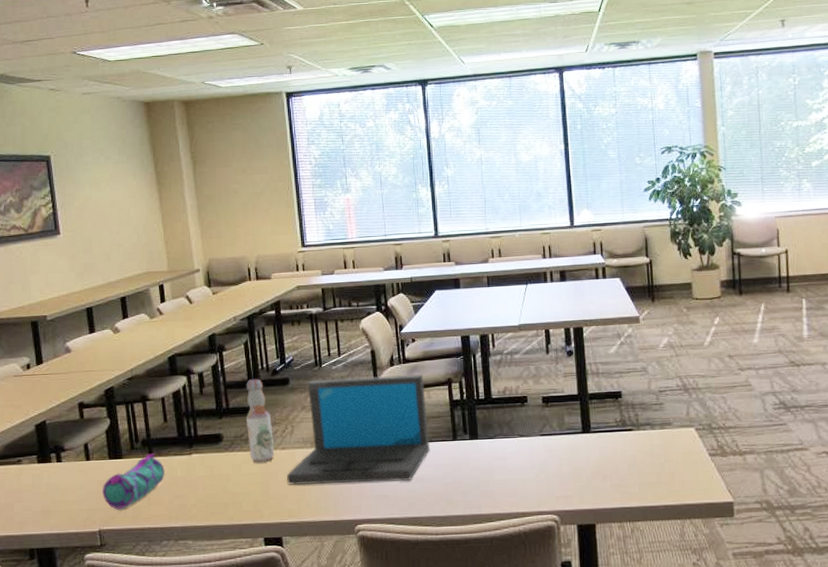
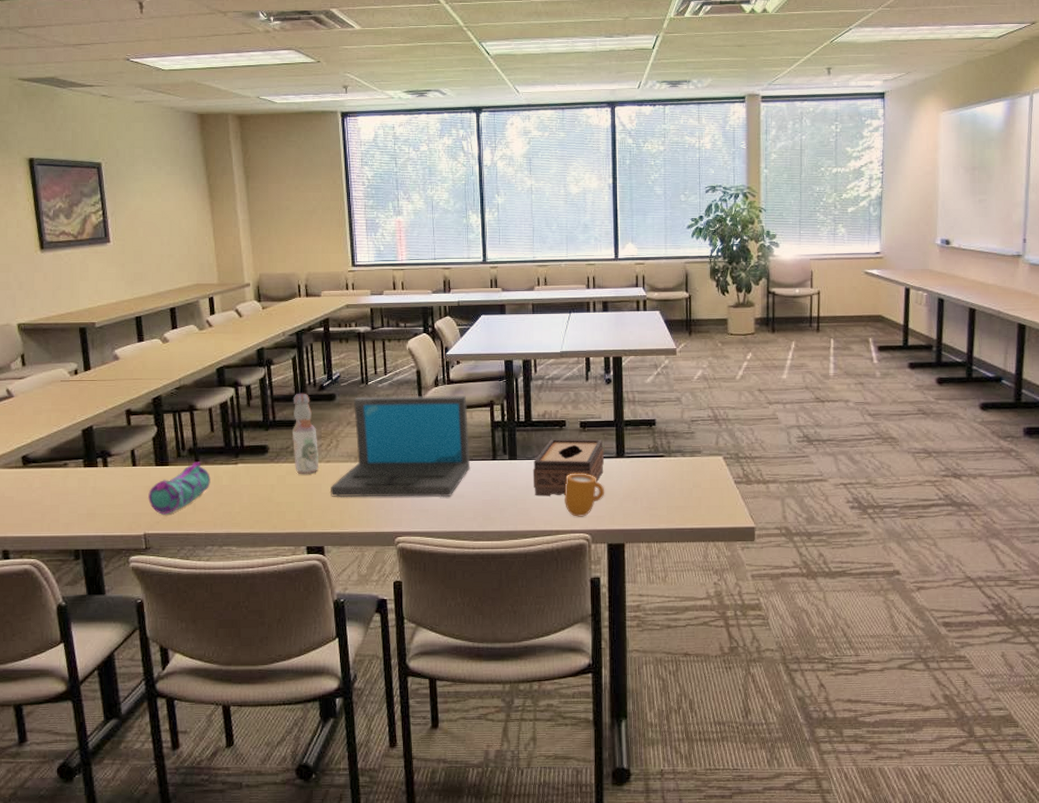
tissue box: none [495,415,570,477] -> present [532,439,604,497]
mug: none [529,450,572,498] -> present [565,473,605,517]

